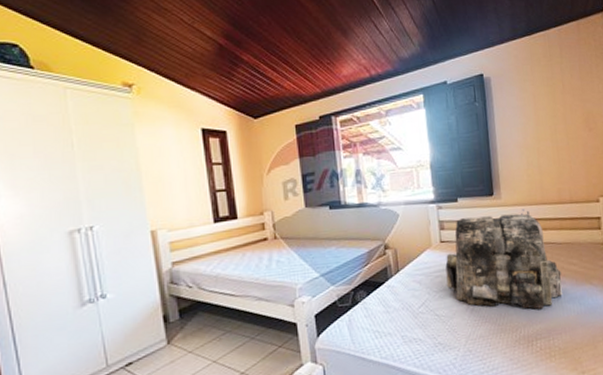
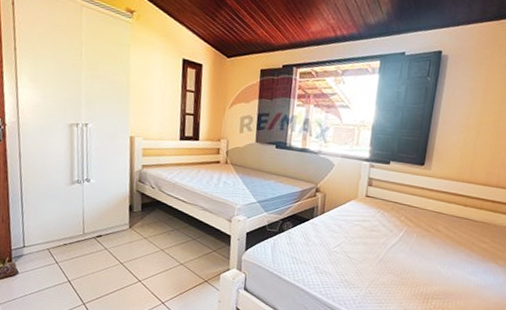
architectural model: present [445,209,562,309] -> none [363,180,471,274]

